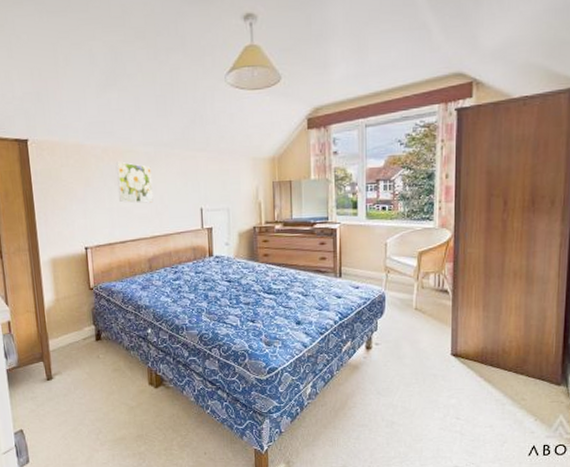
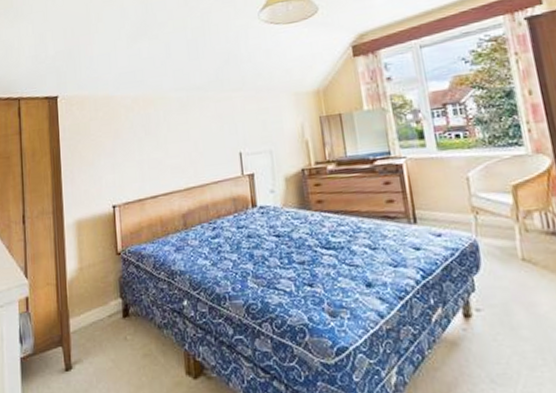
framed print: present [115,161,154,204] -> none [146,109,187,153]

